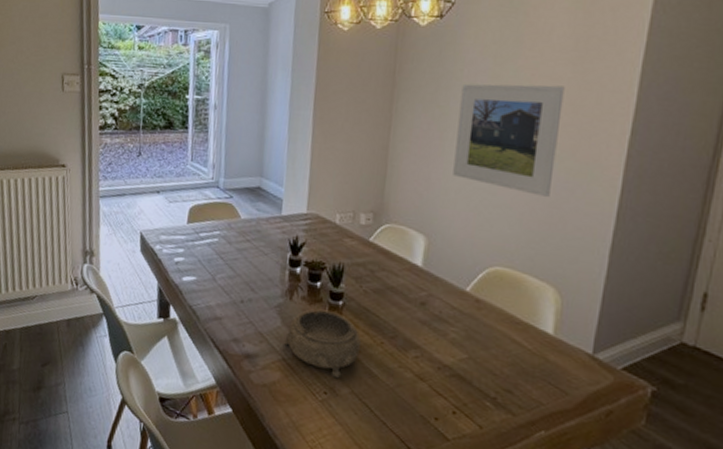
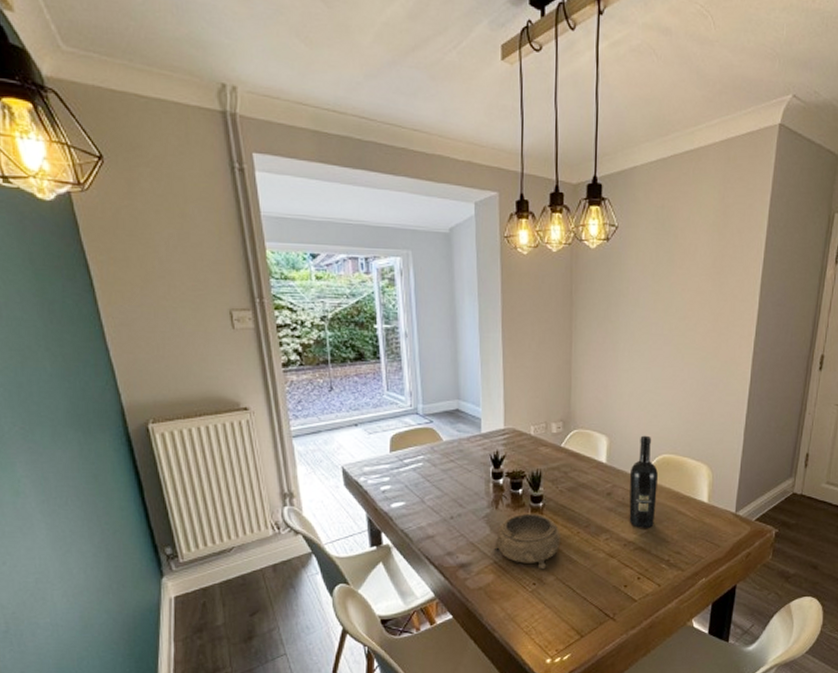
wine bottle: none [446,240,487,354] -> present [629,435,658,529]
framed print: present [453,83,565,197] -> none [626,298,707,392]

